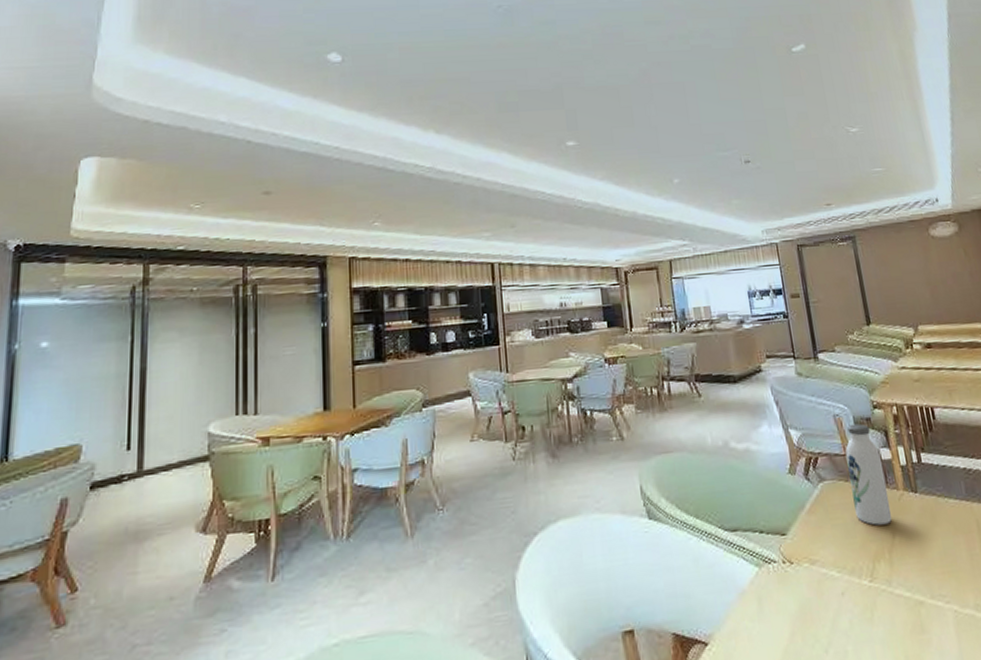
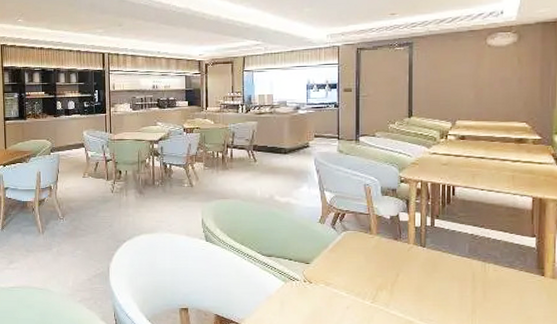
water bottle: present [845,423,892,526] -> none [369,192,400,266]

